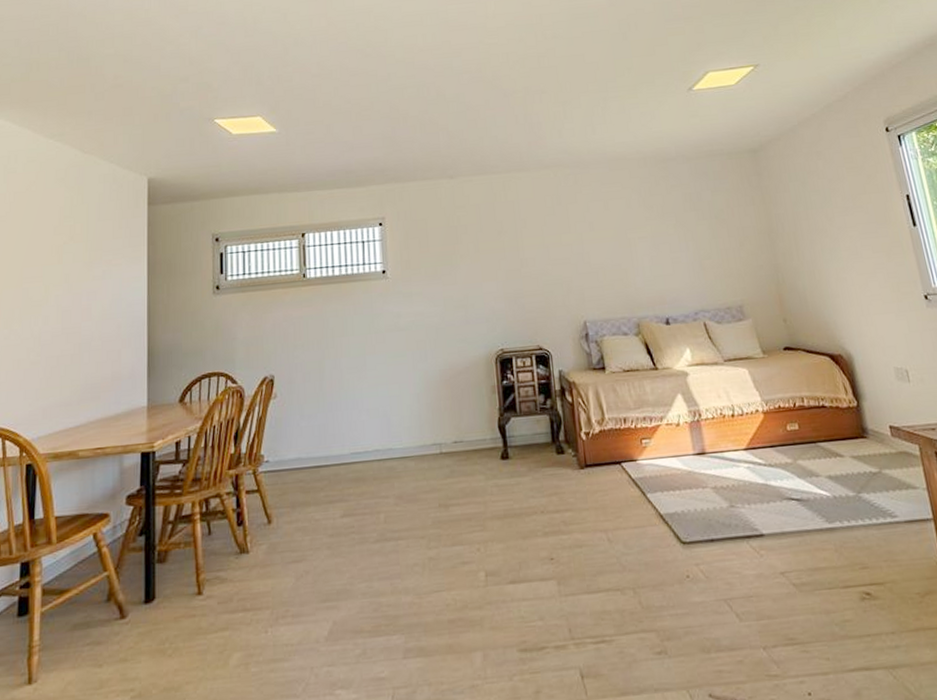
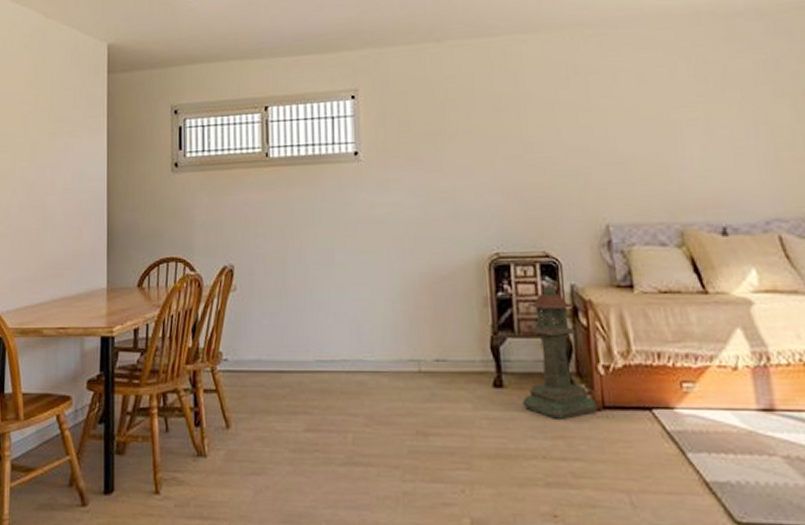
lantern: none [524,371,583,480] -> present [523,284,599,419]

